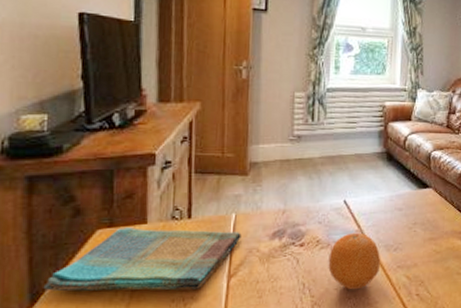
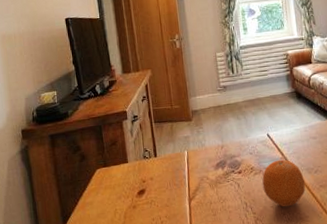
dish towel: present [43,227,242,291] -> none [69,165,194,215]

